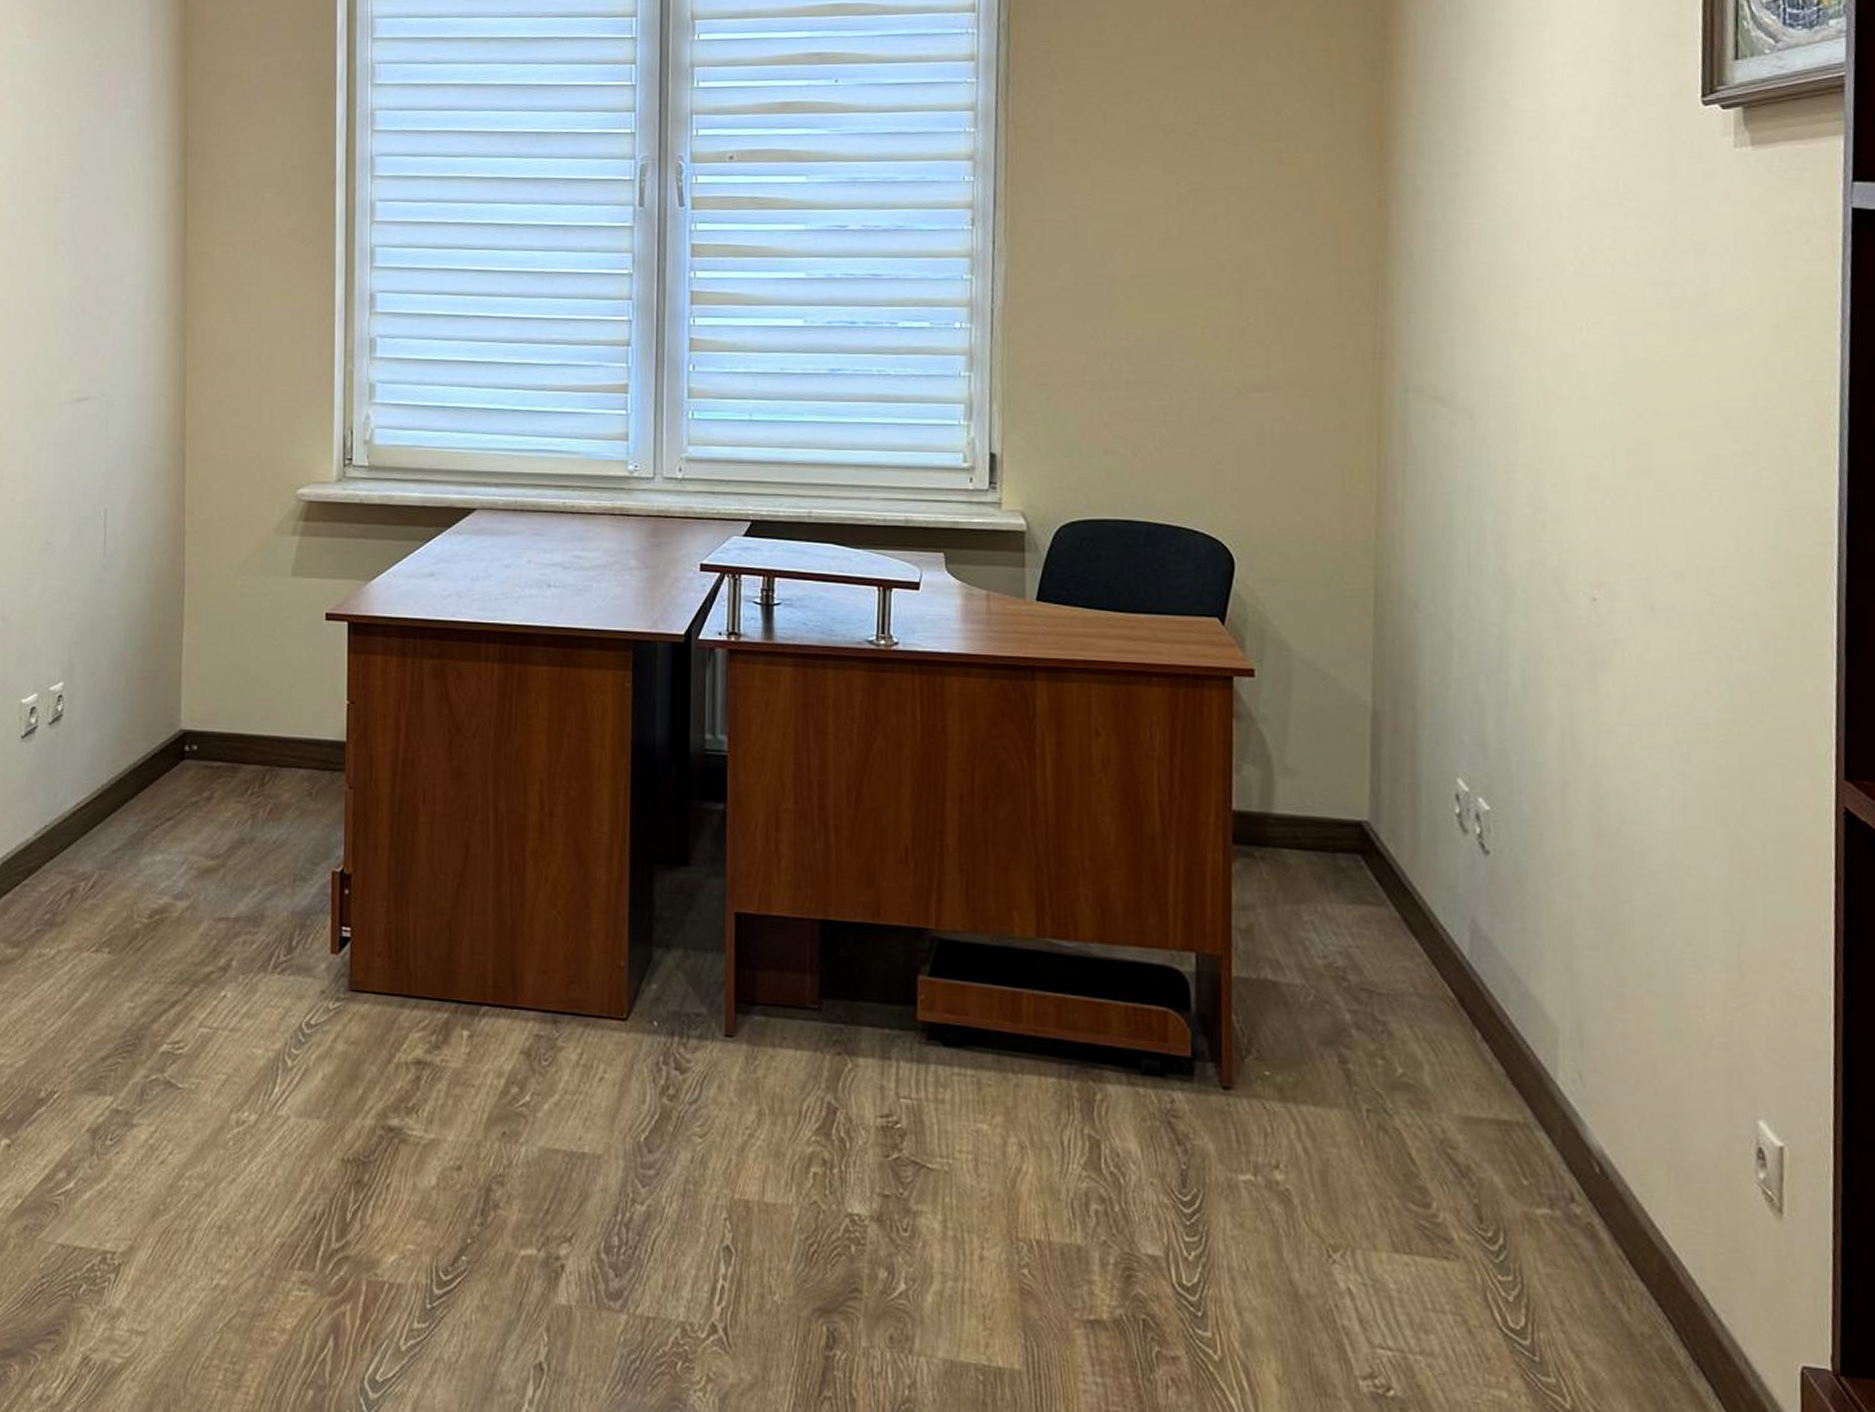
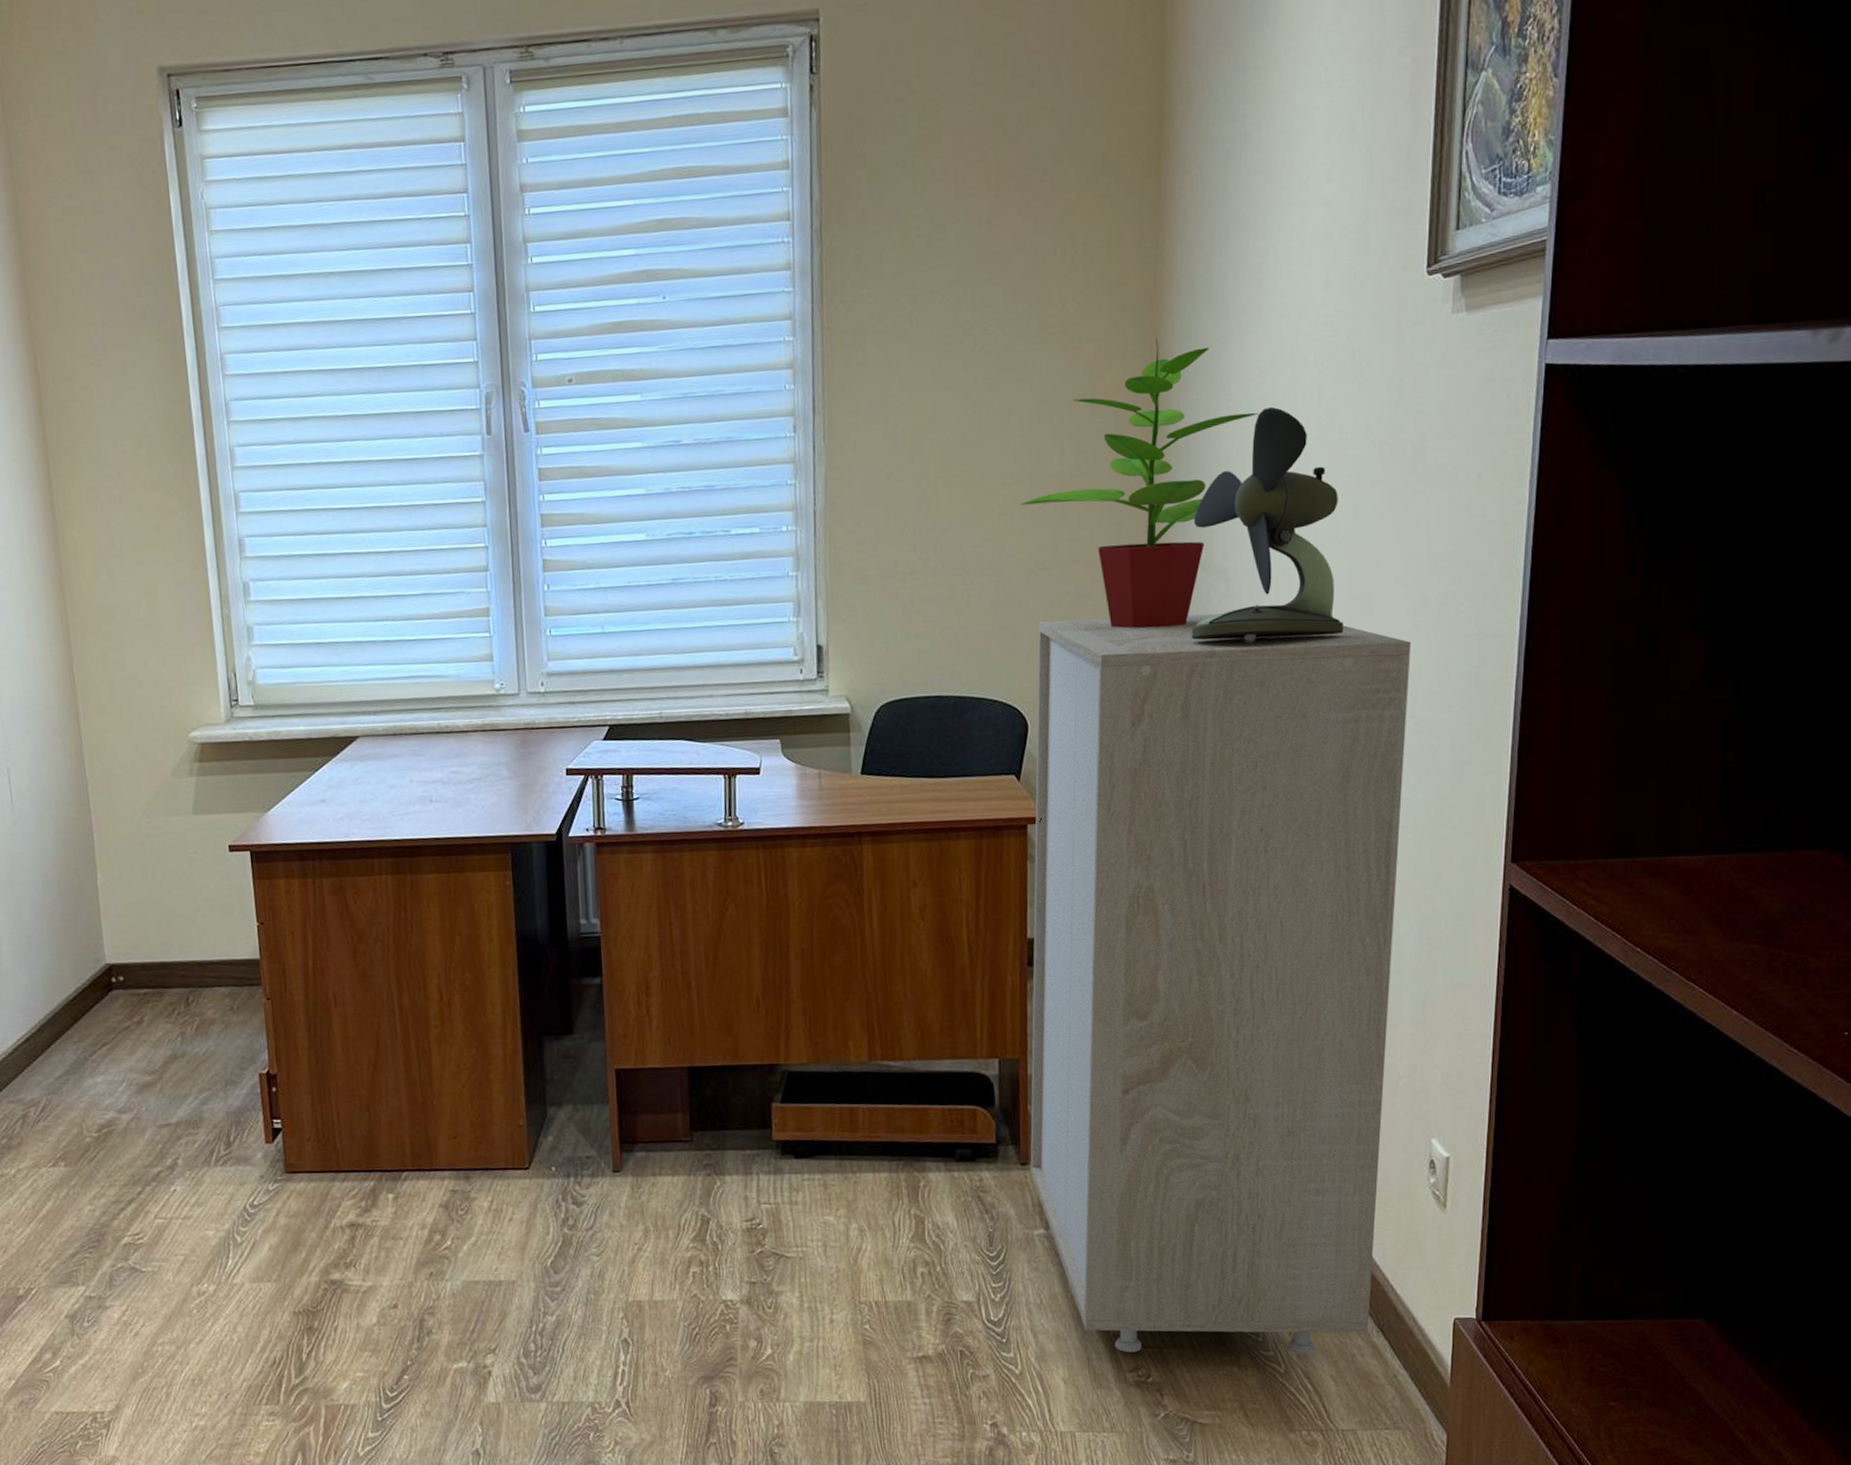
potted plant: none [1226,152,1507,465] -> present [1020,337,1260,629]
storage cabinet: none [1234,448,1703,1389] -> present [1030,613,1412,1355]
desk fan: none [1430,233,1617,492] -> present [1191,406,1344,643]

